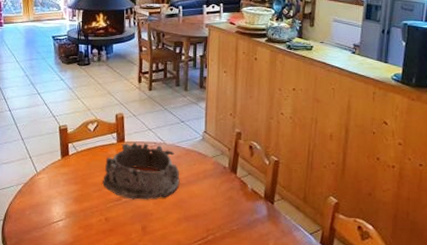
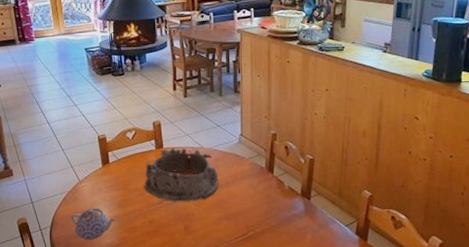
teapot: none [25,202,71,236] -> present [71,208,115,240]

